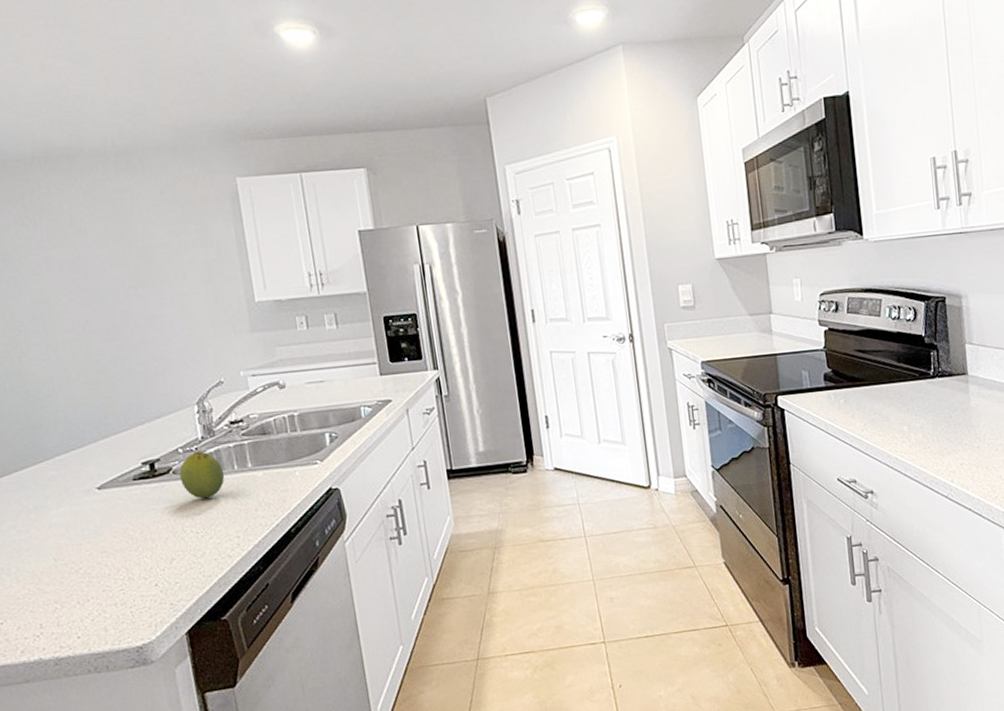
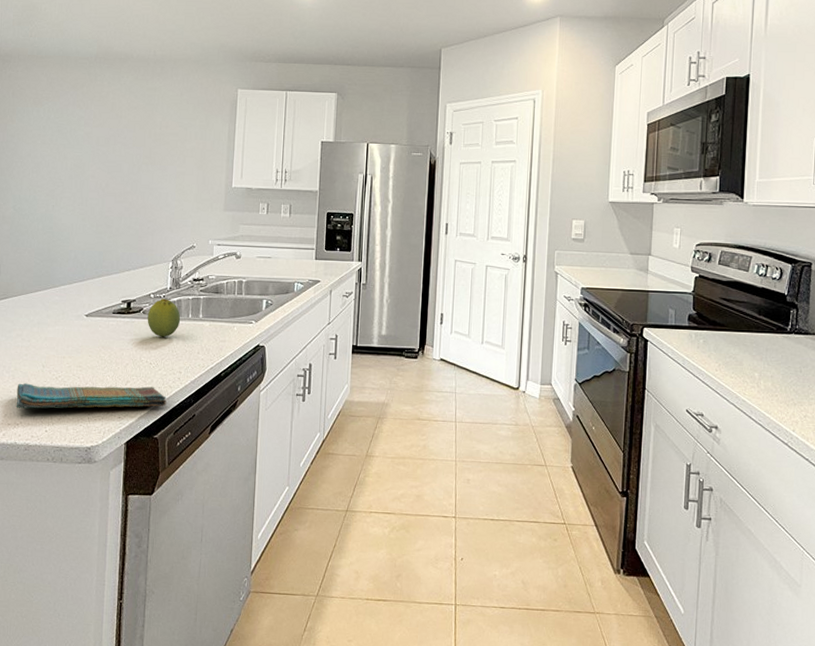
dish towel: none [25,560,229,617] -> present [16,383,167,409]

